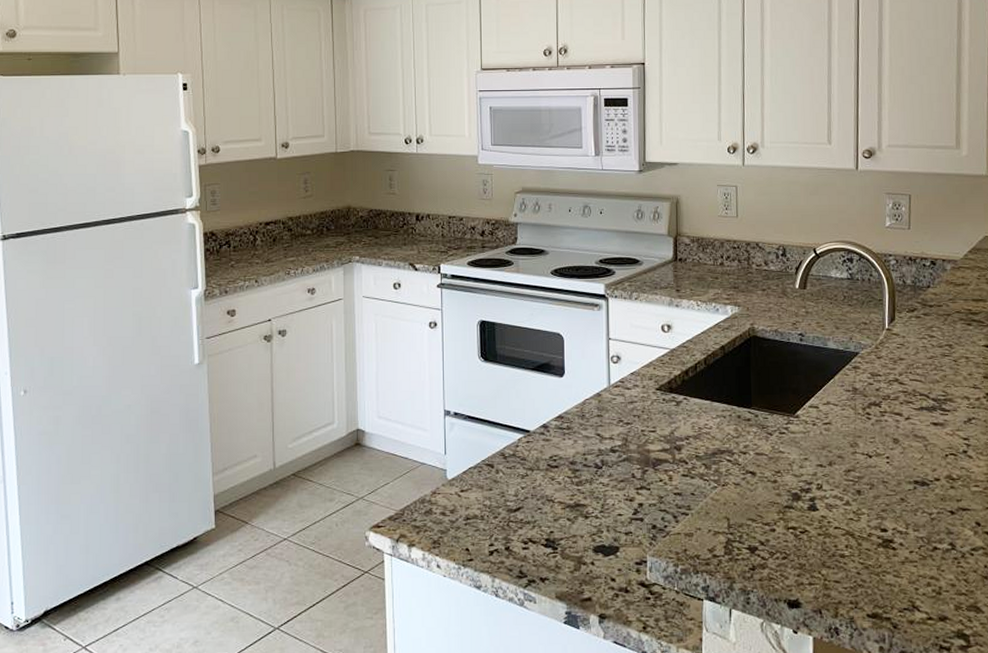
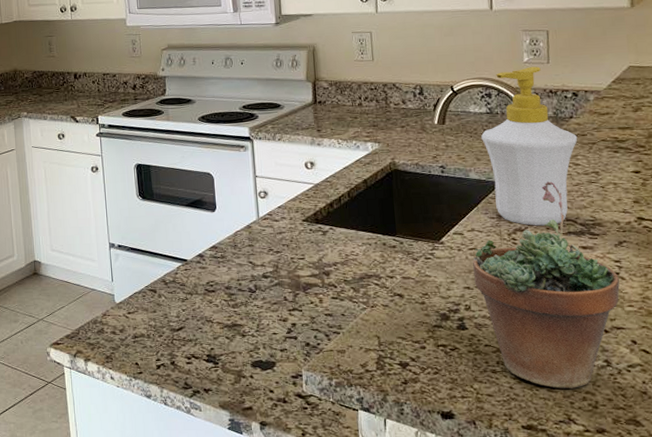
succulent plant: none [827,353,967,574] -> present [473,181,620,389]
soap bottle: none [841,232,934,400] -> present [481,66,578,226]

